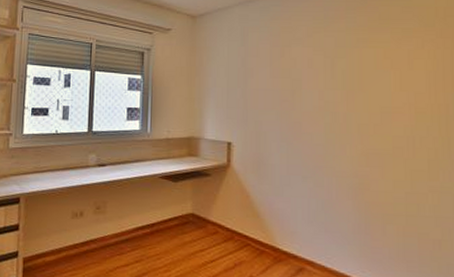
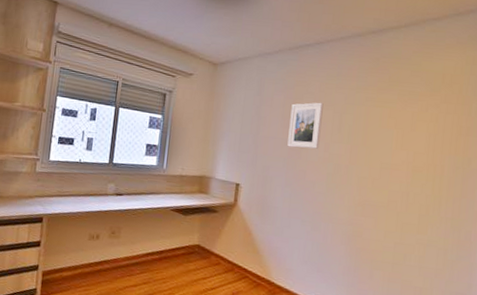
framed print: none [279,48,313,99] -> present [287,102,324,149]

